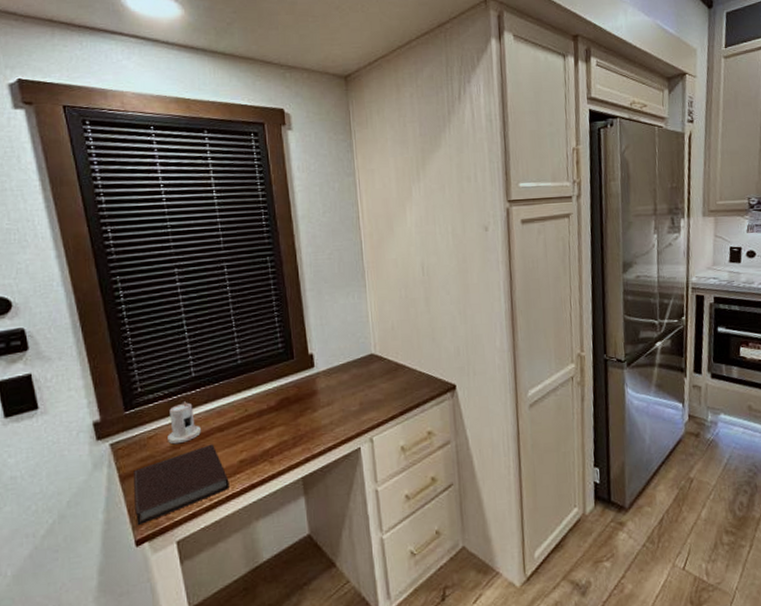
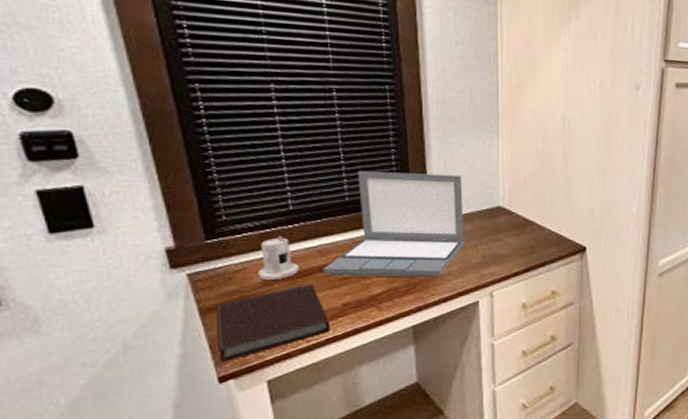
laptop: none [221,329,343,435] -> present [323,171,464,278]

